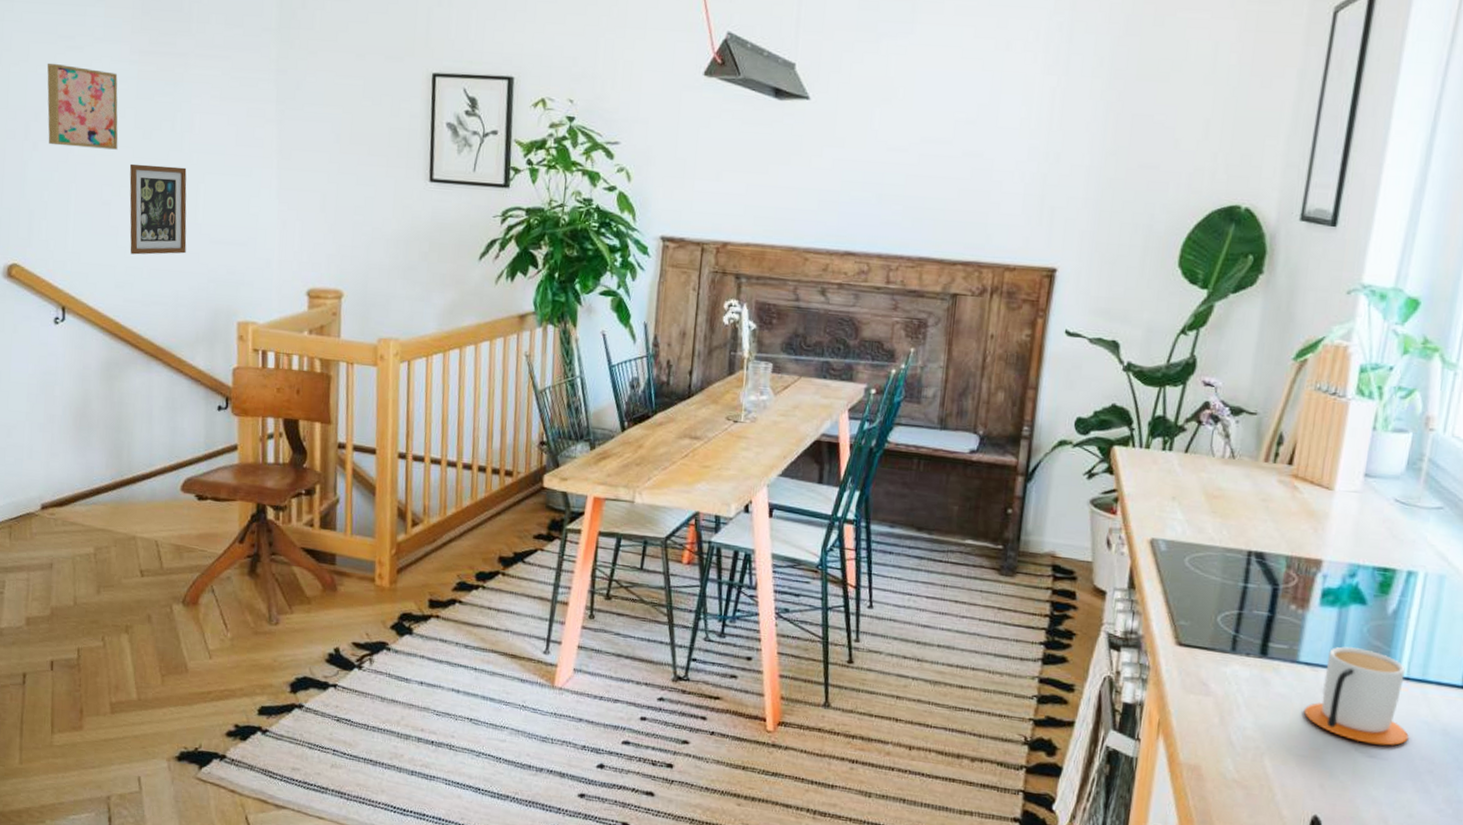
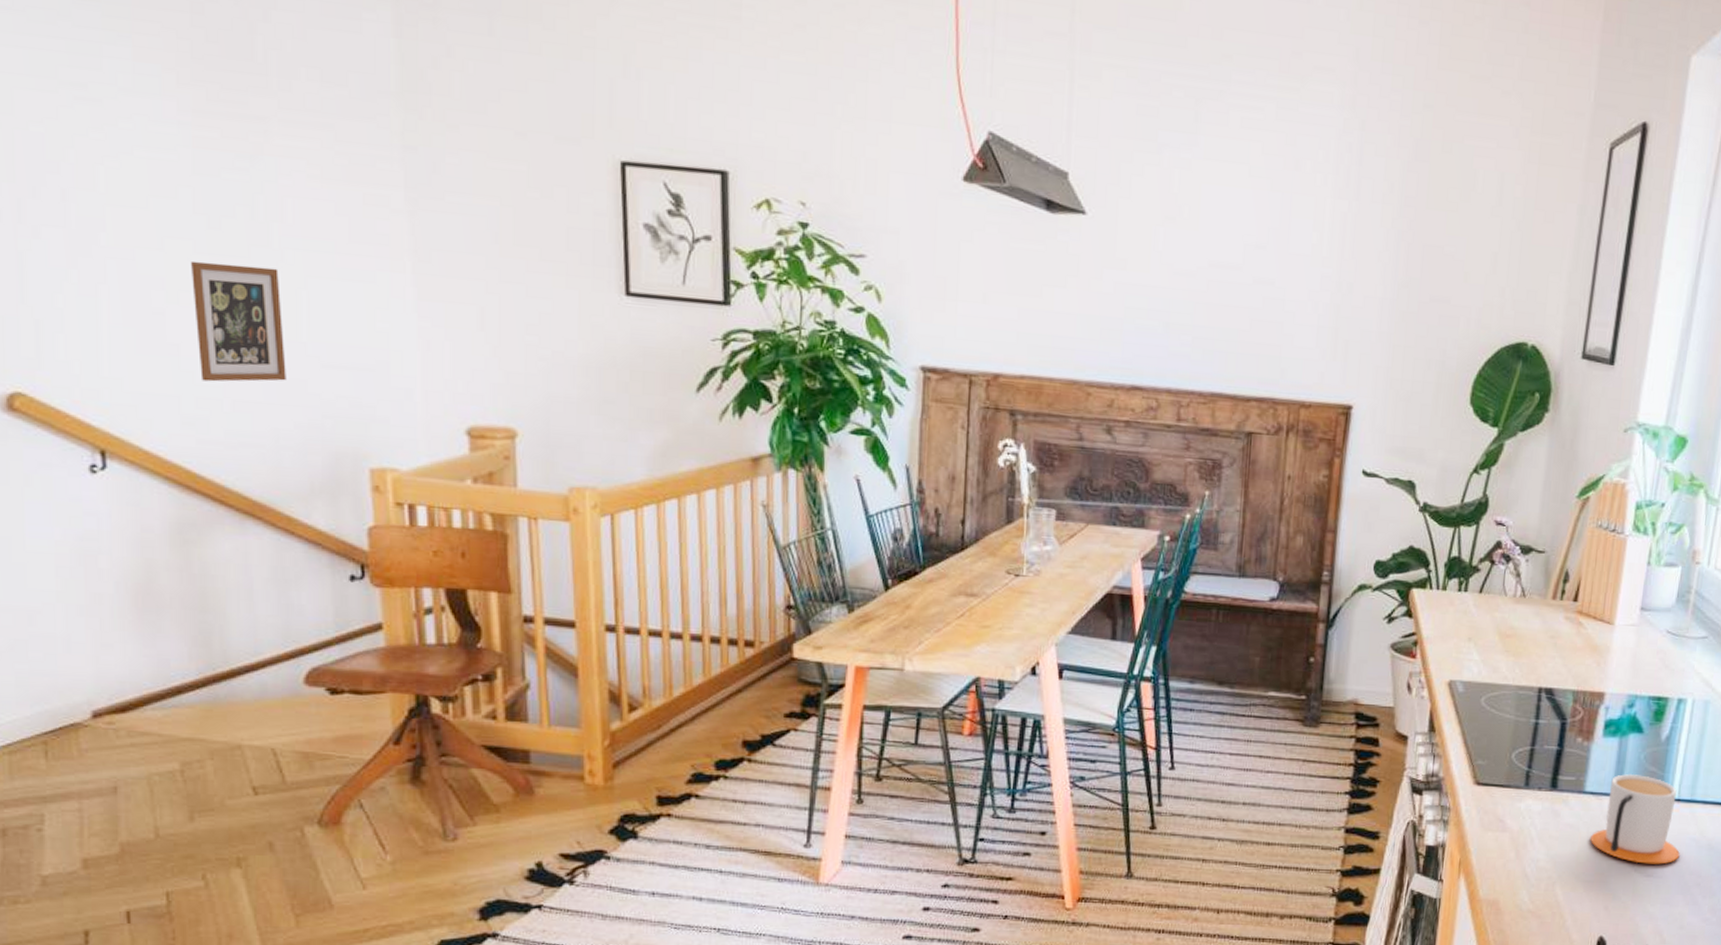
wall art: present [47,62,118,150] -> none [44,118,170,242]

